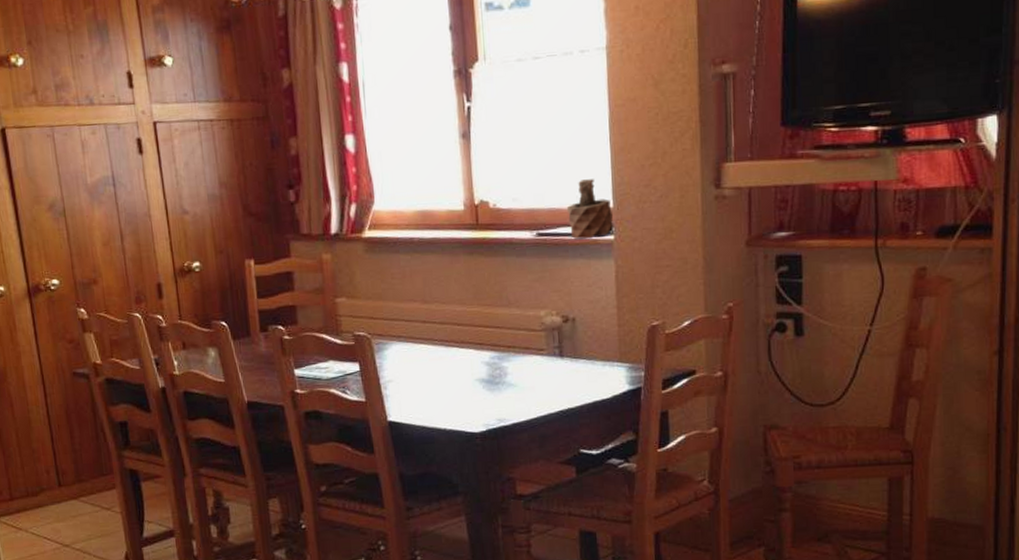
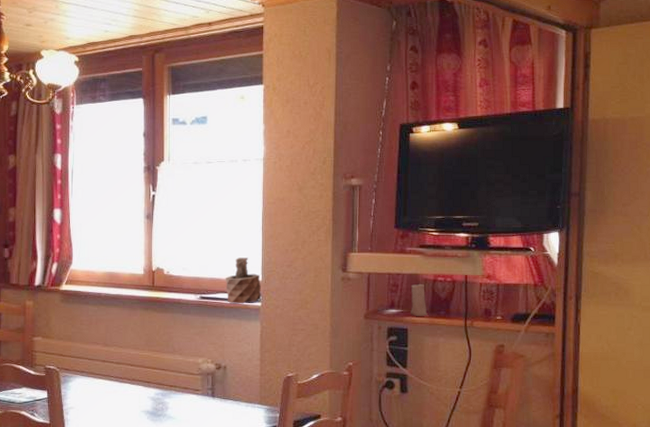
candle: none [804,193,827,239] -> present [410,281,428,316]

